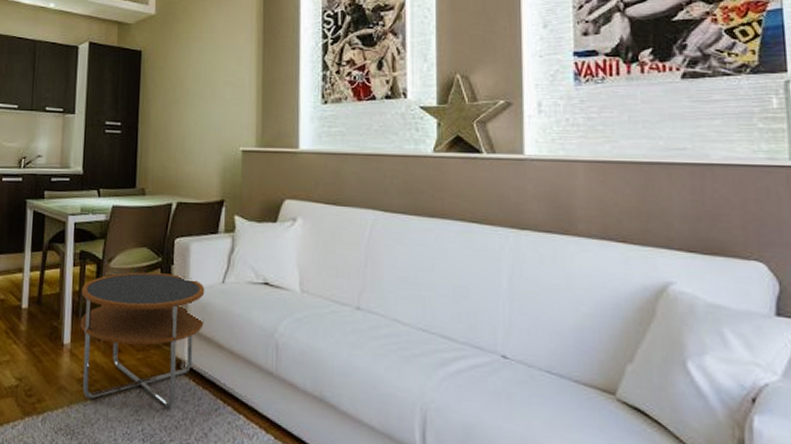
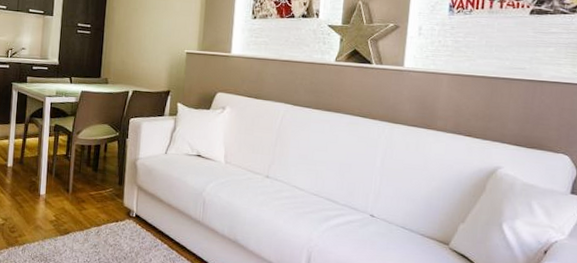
side table: present [80,272,205,409] -> none [53,143,152,244]

